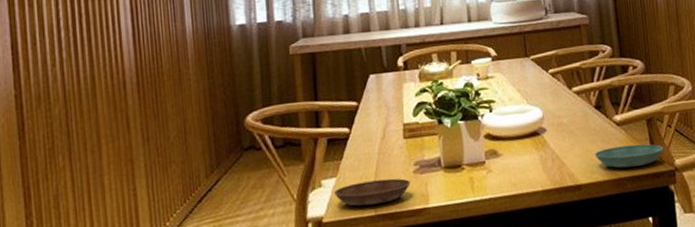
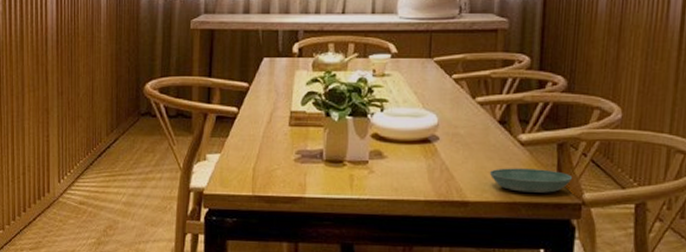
saucer: present [333,178,411,207] -> none [216,162,290,186]

